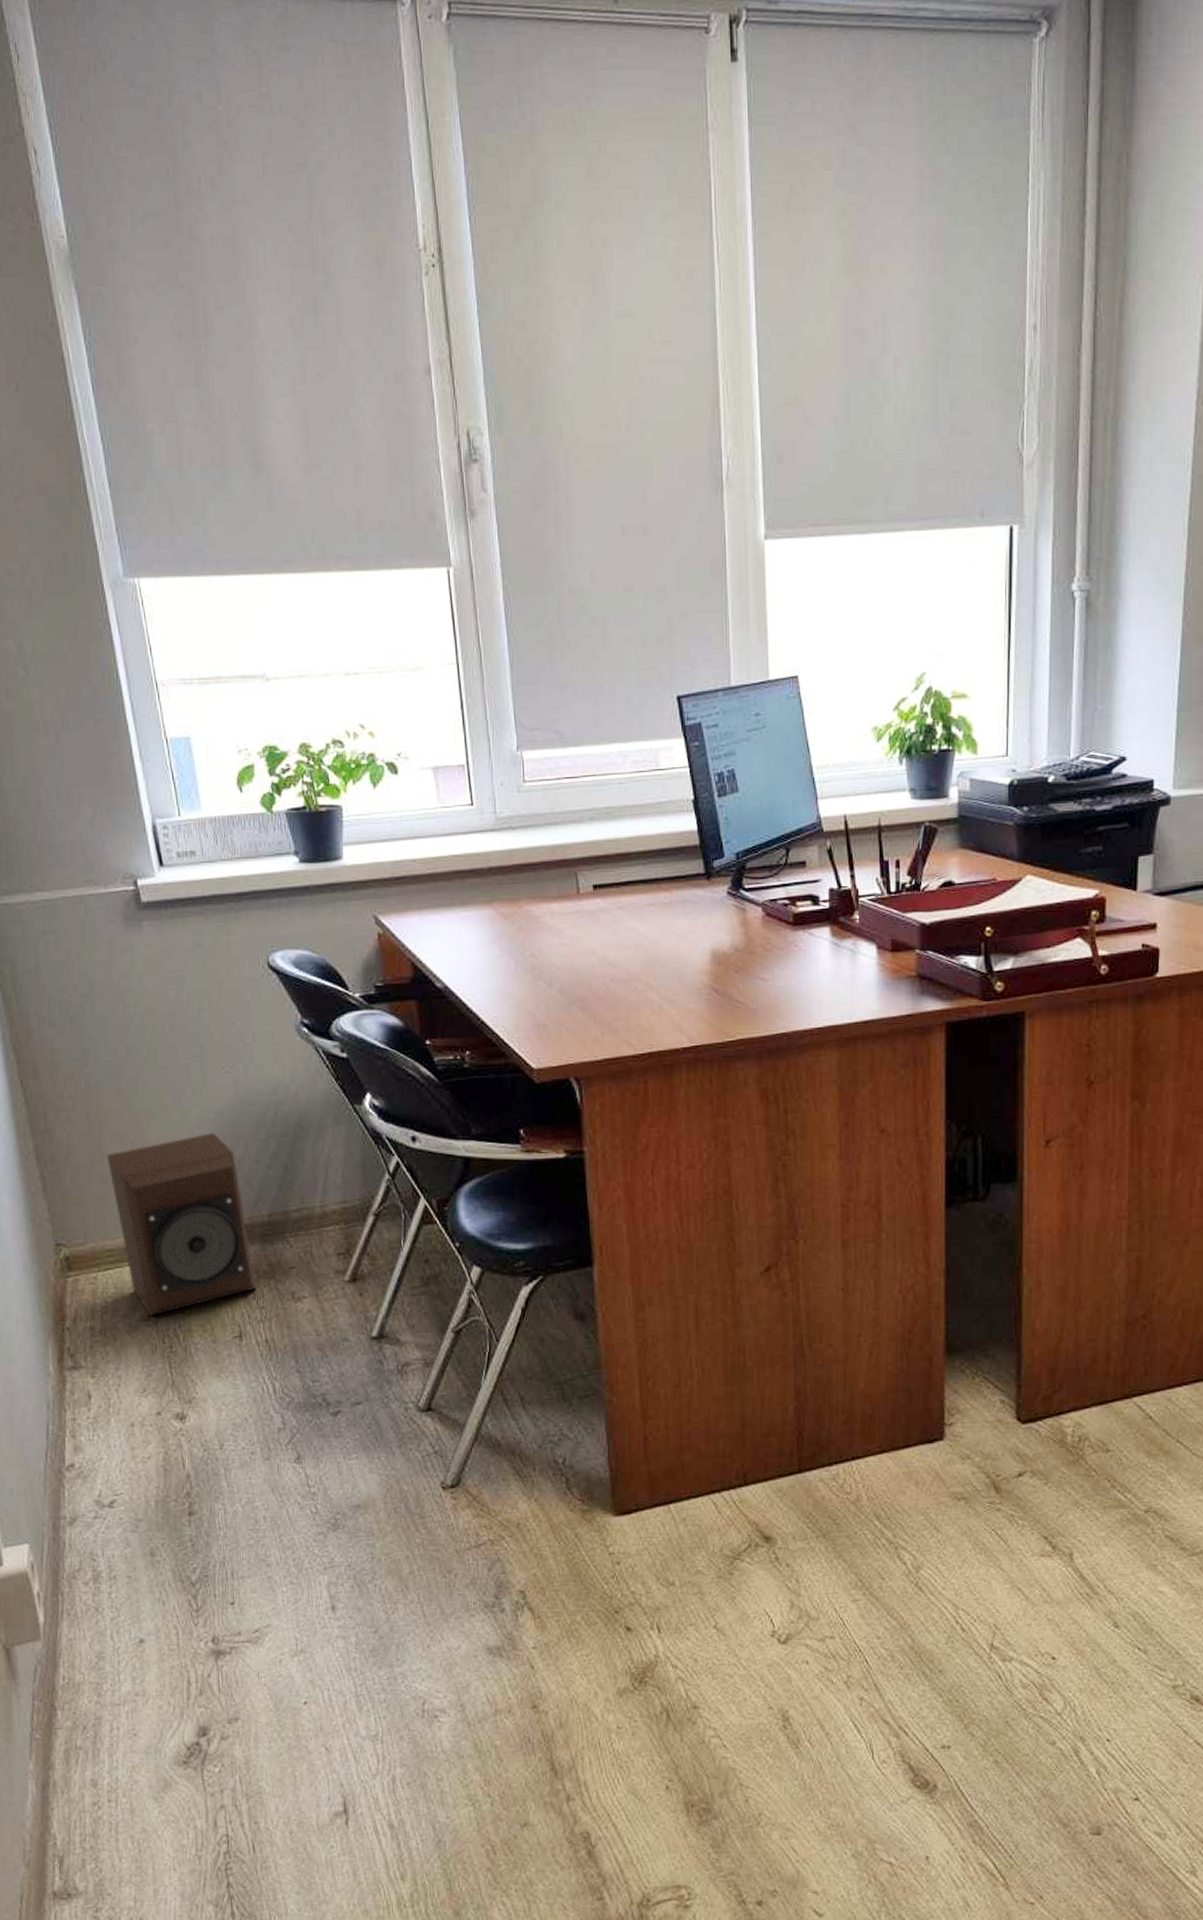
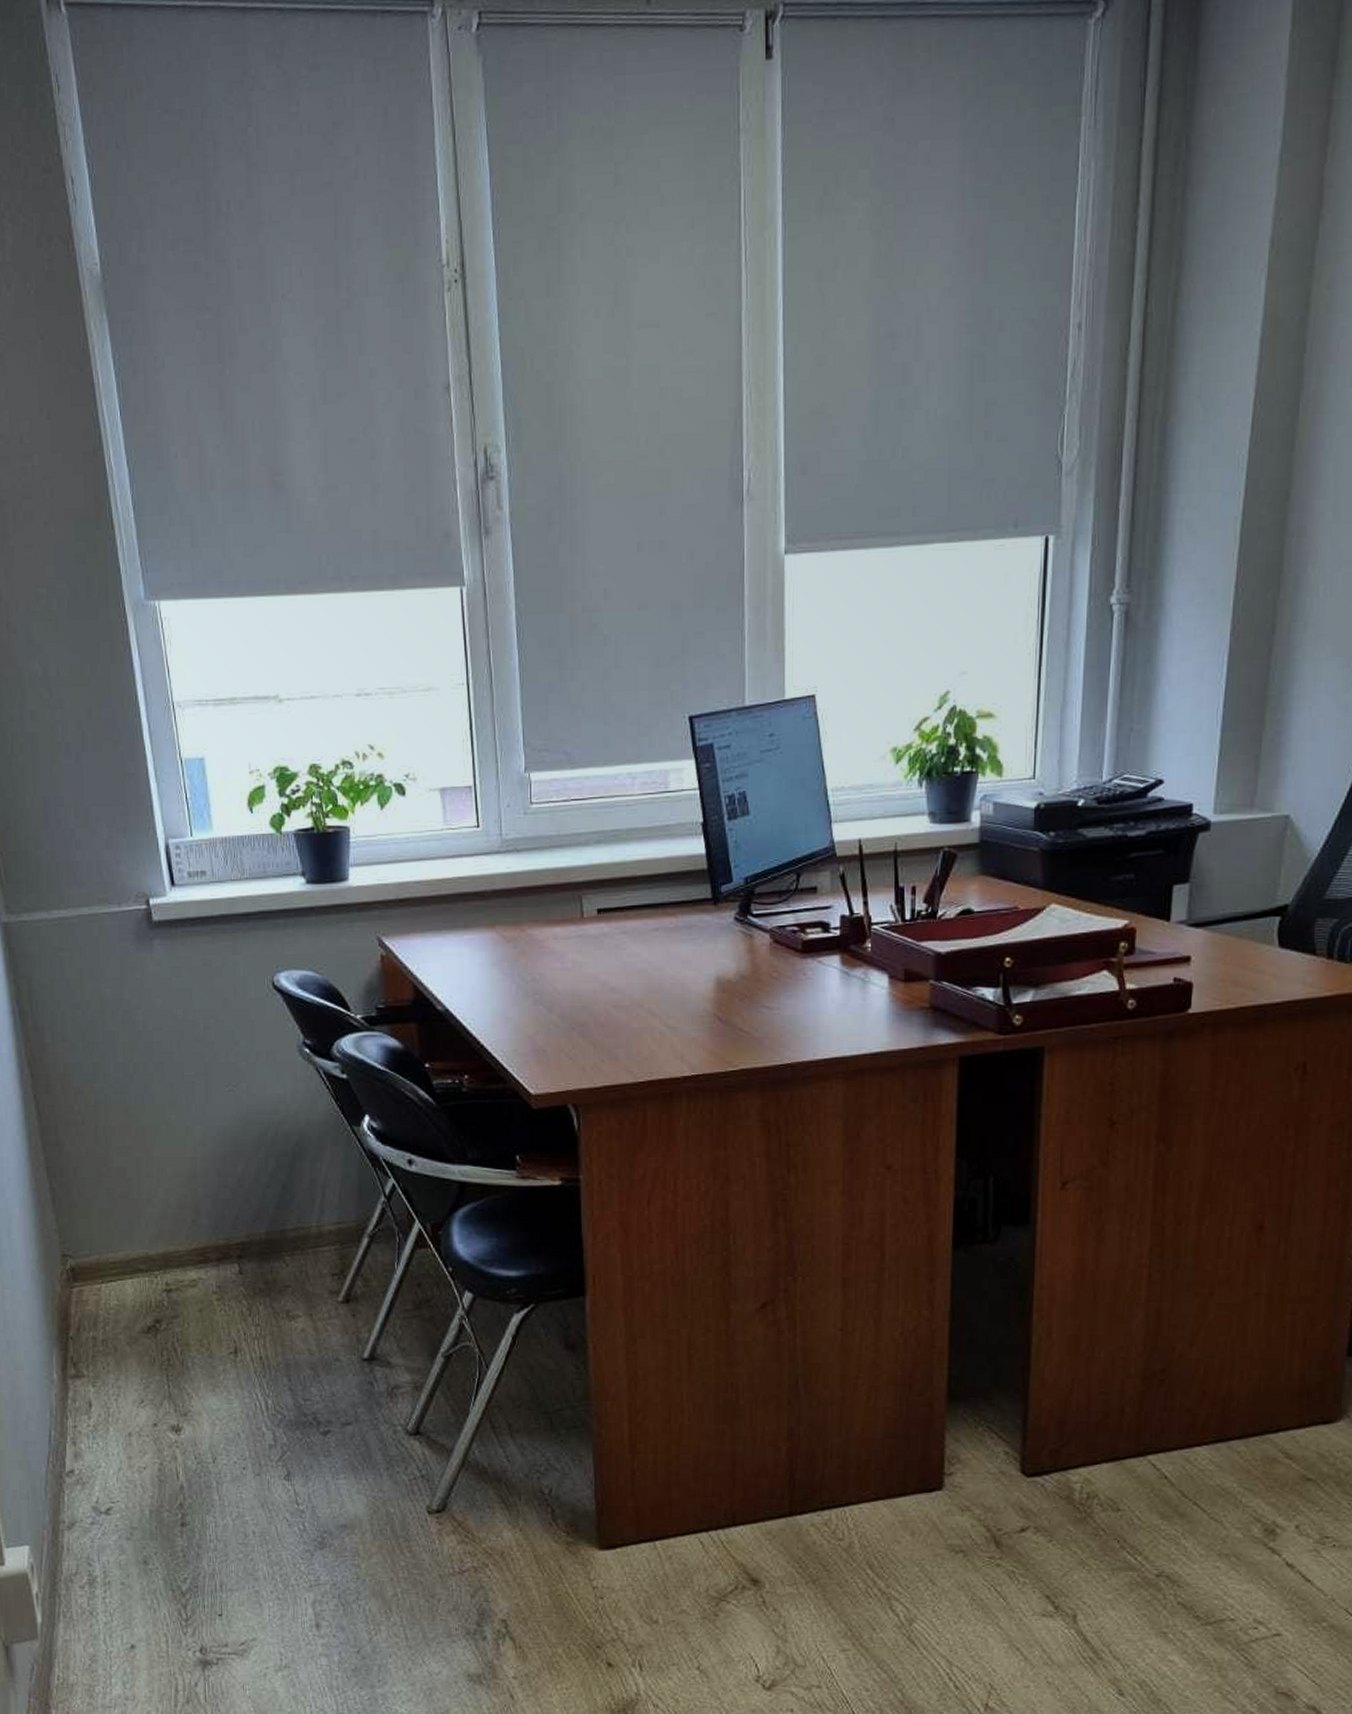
speaker: present [106,1132,256,1317] -> none [112,1149,252,1329]

